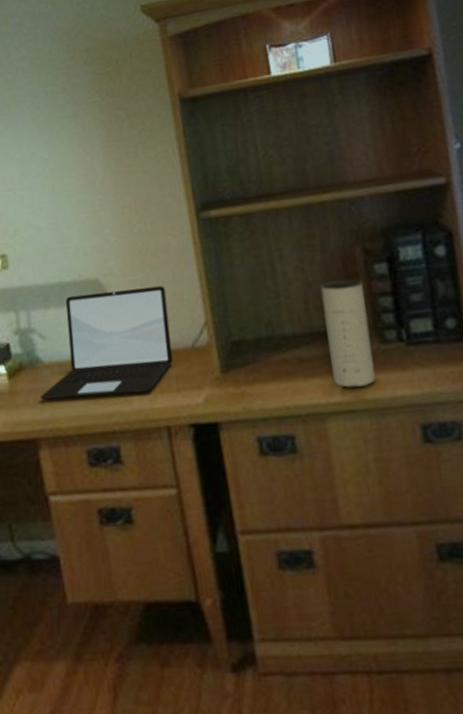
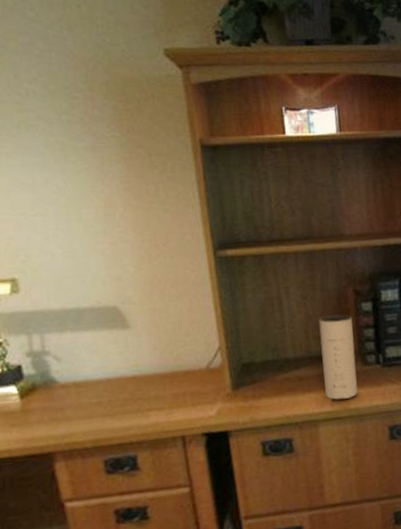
laptop: present [40,286,173,400] -> none [56,314,189,417]

